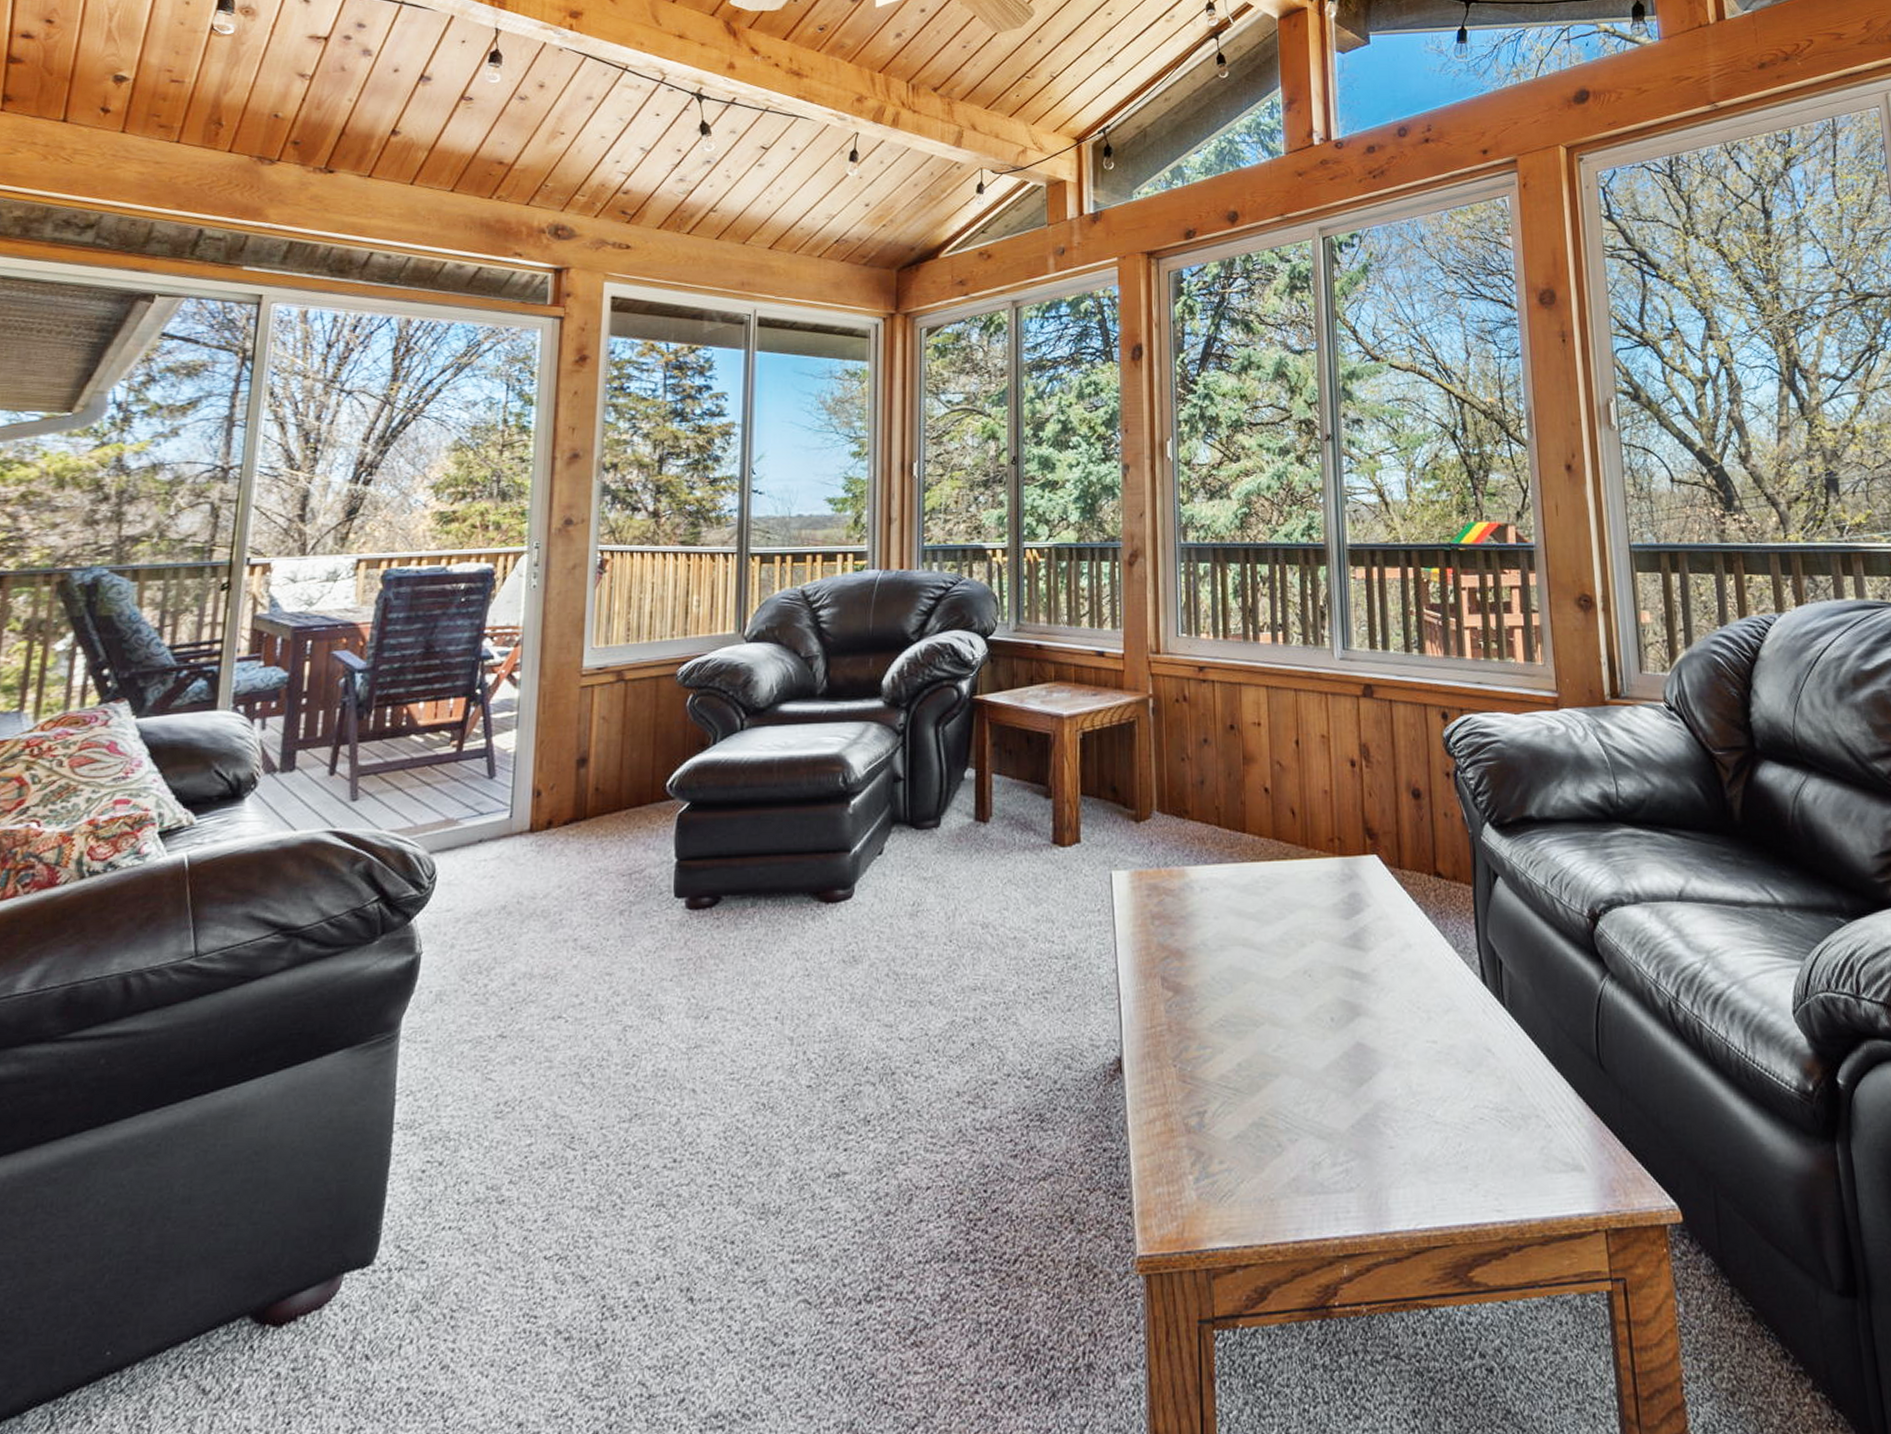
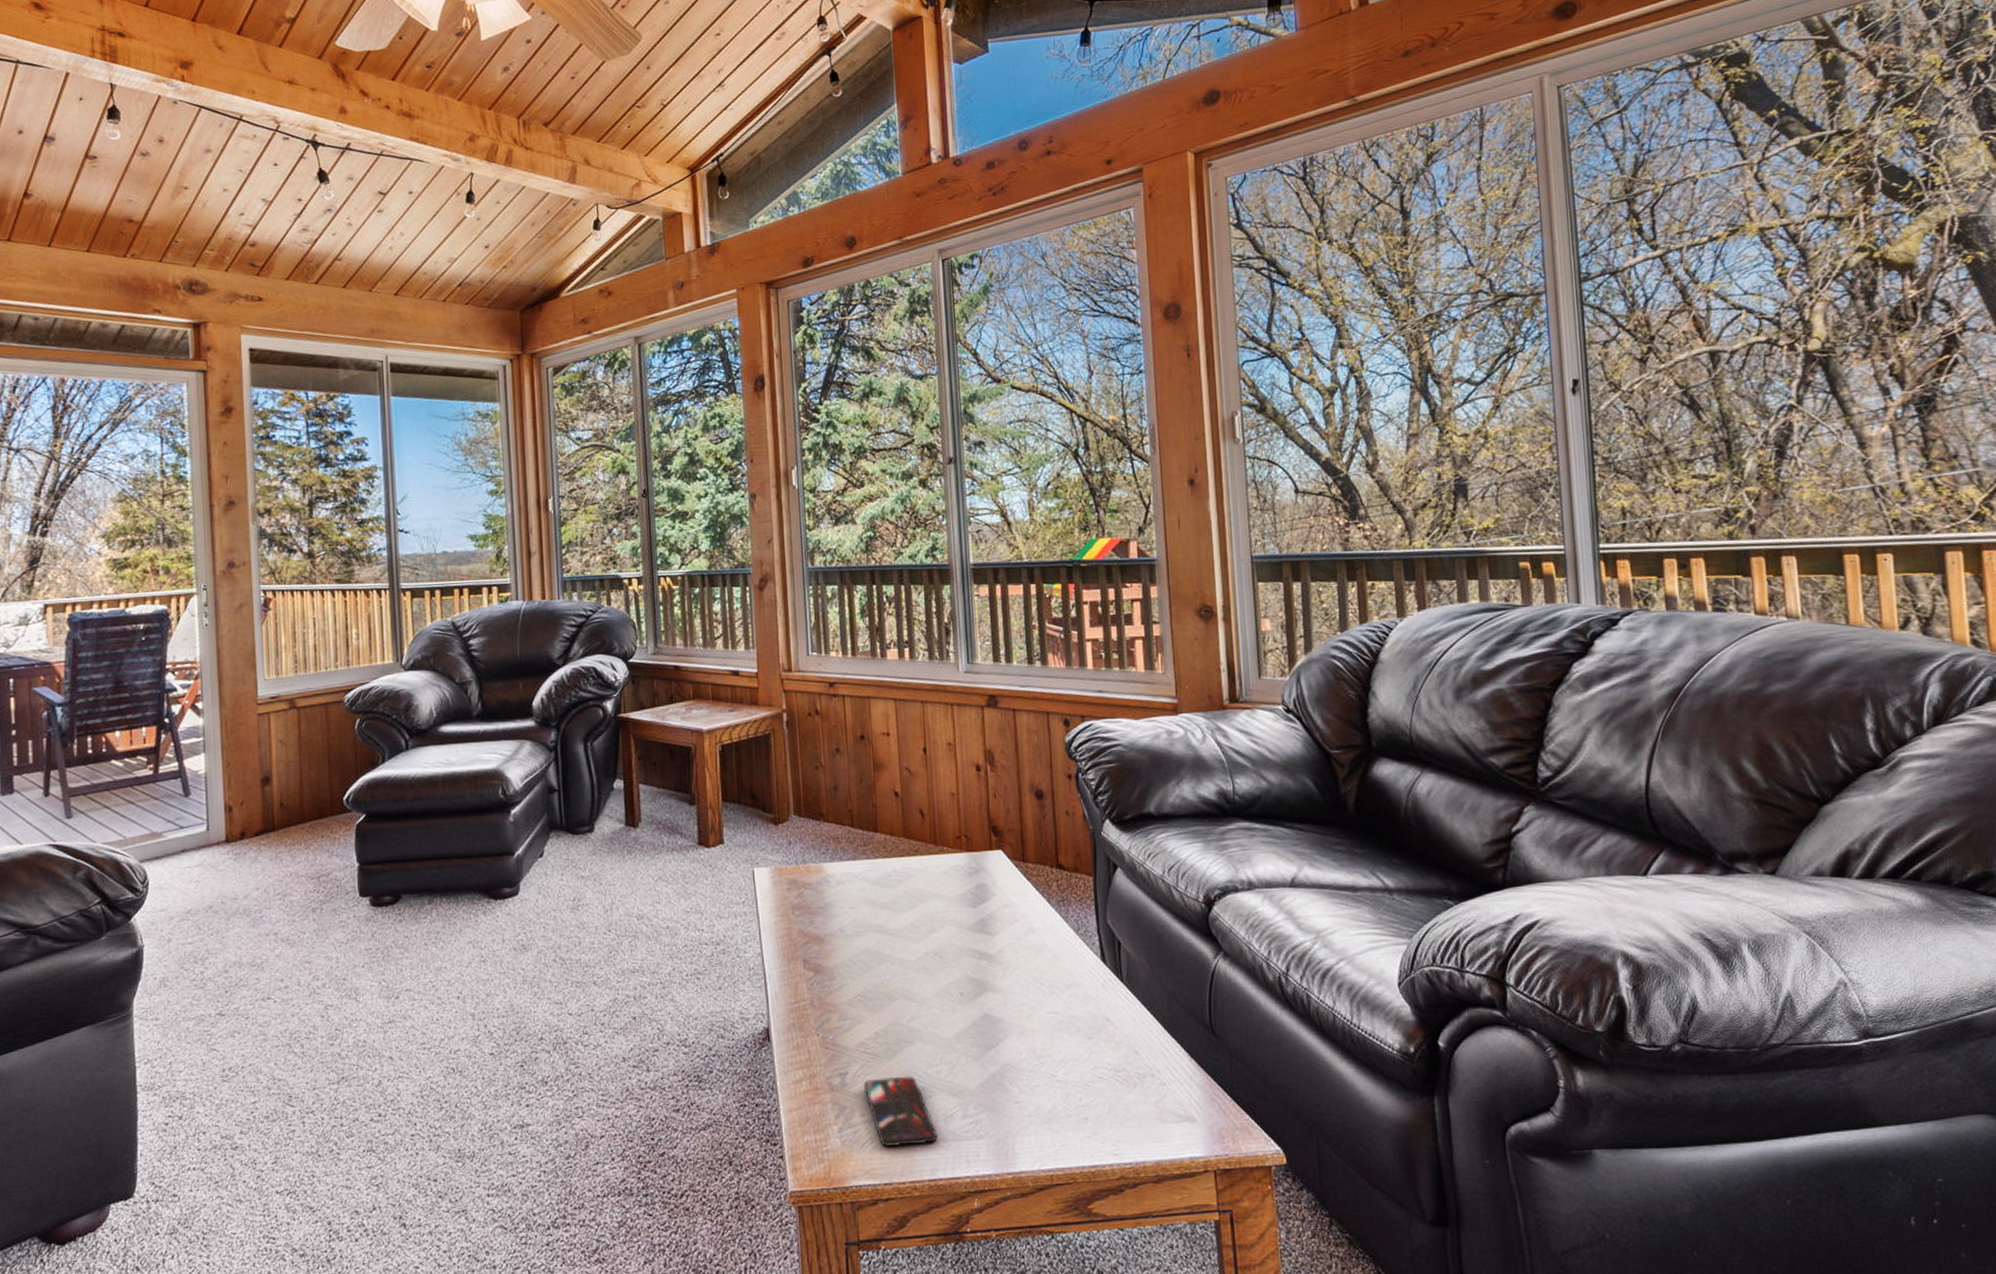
smartphone: none [1223,1115,1304,1202] -> present [863,1076,938,1148]

